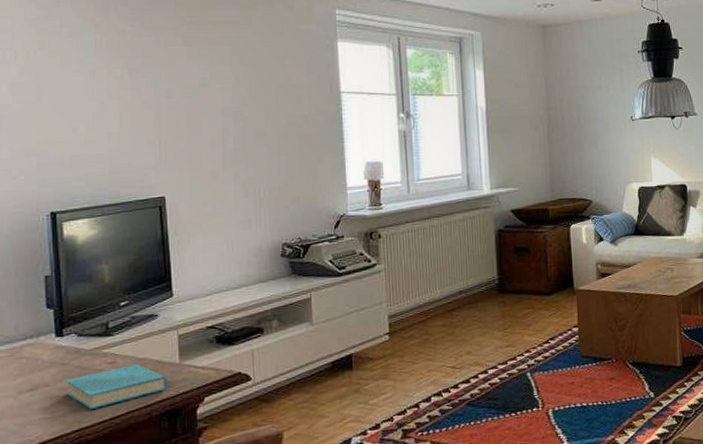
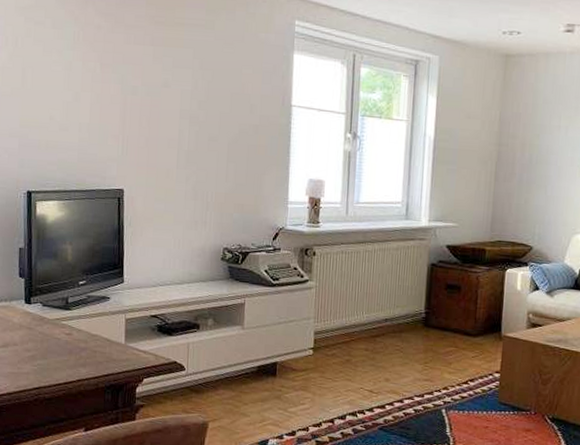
book: present [64,364,168,409] -> none [30,338,114,372]

